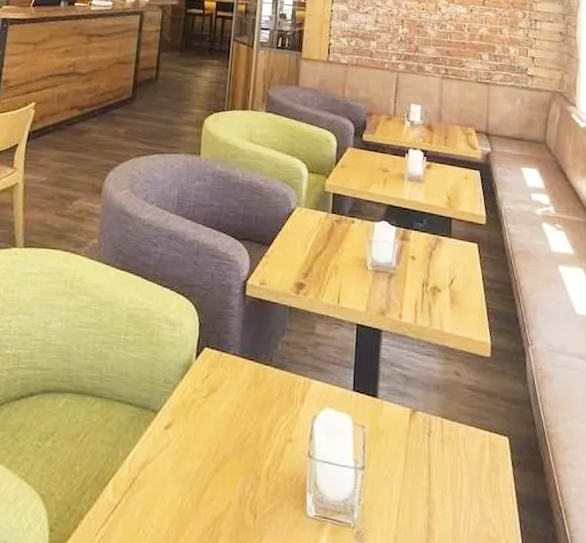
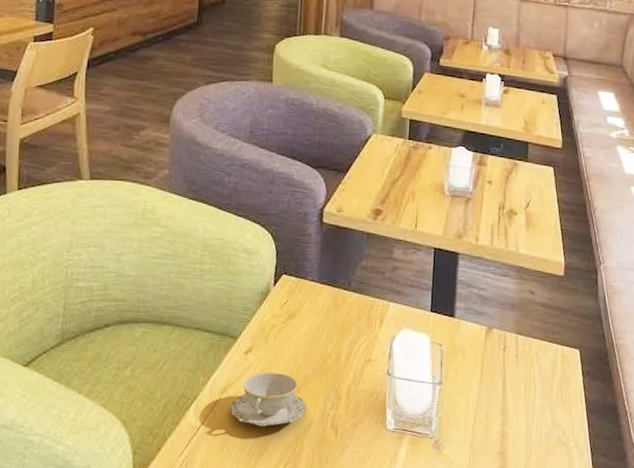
teacup: none [148,449,226,508] -> present [230,372,307,427]

